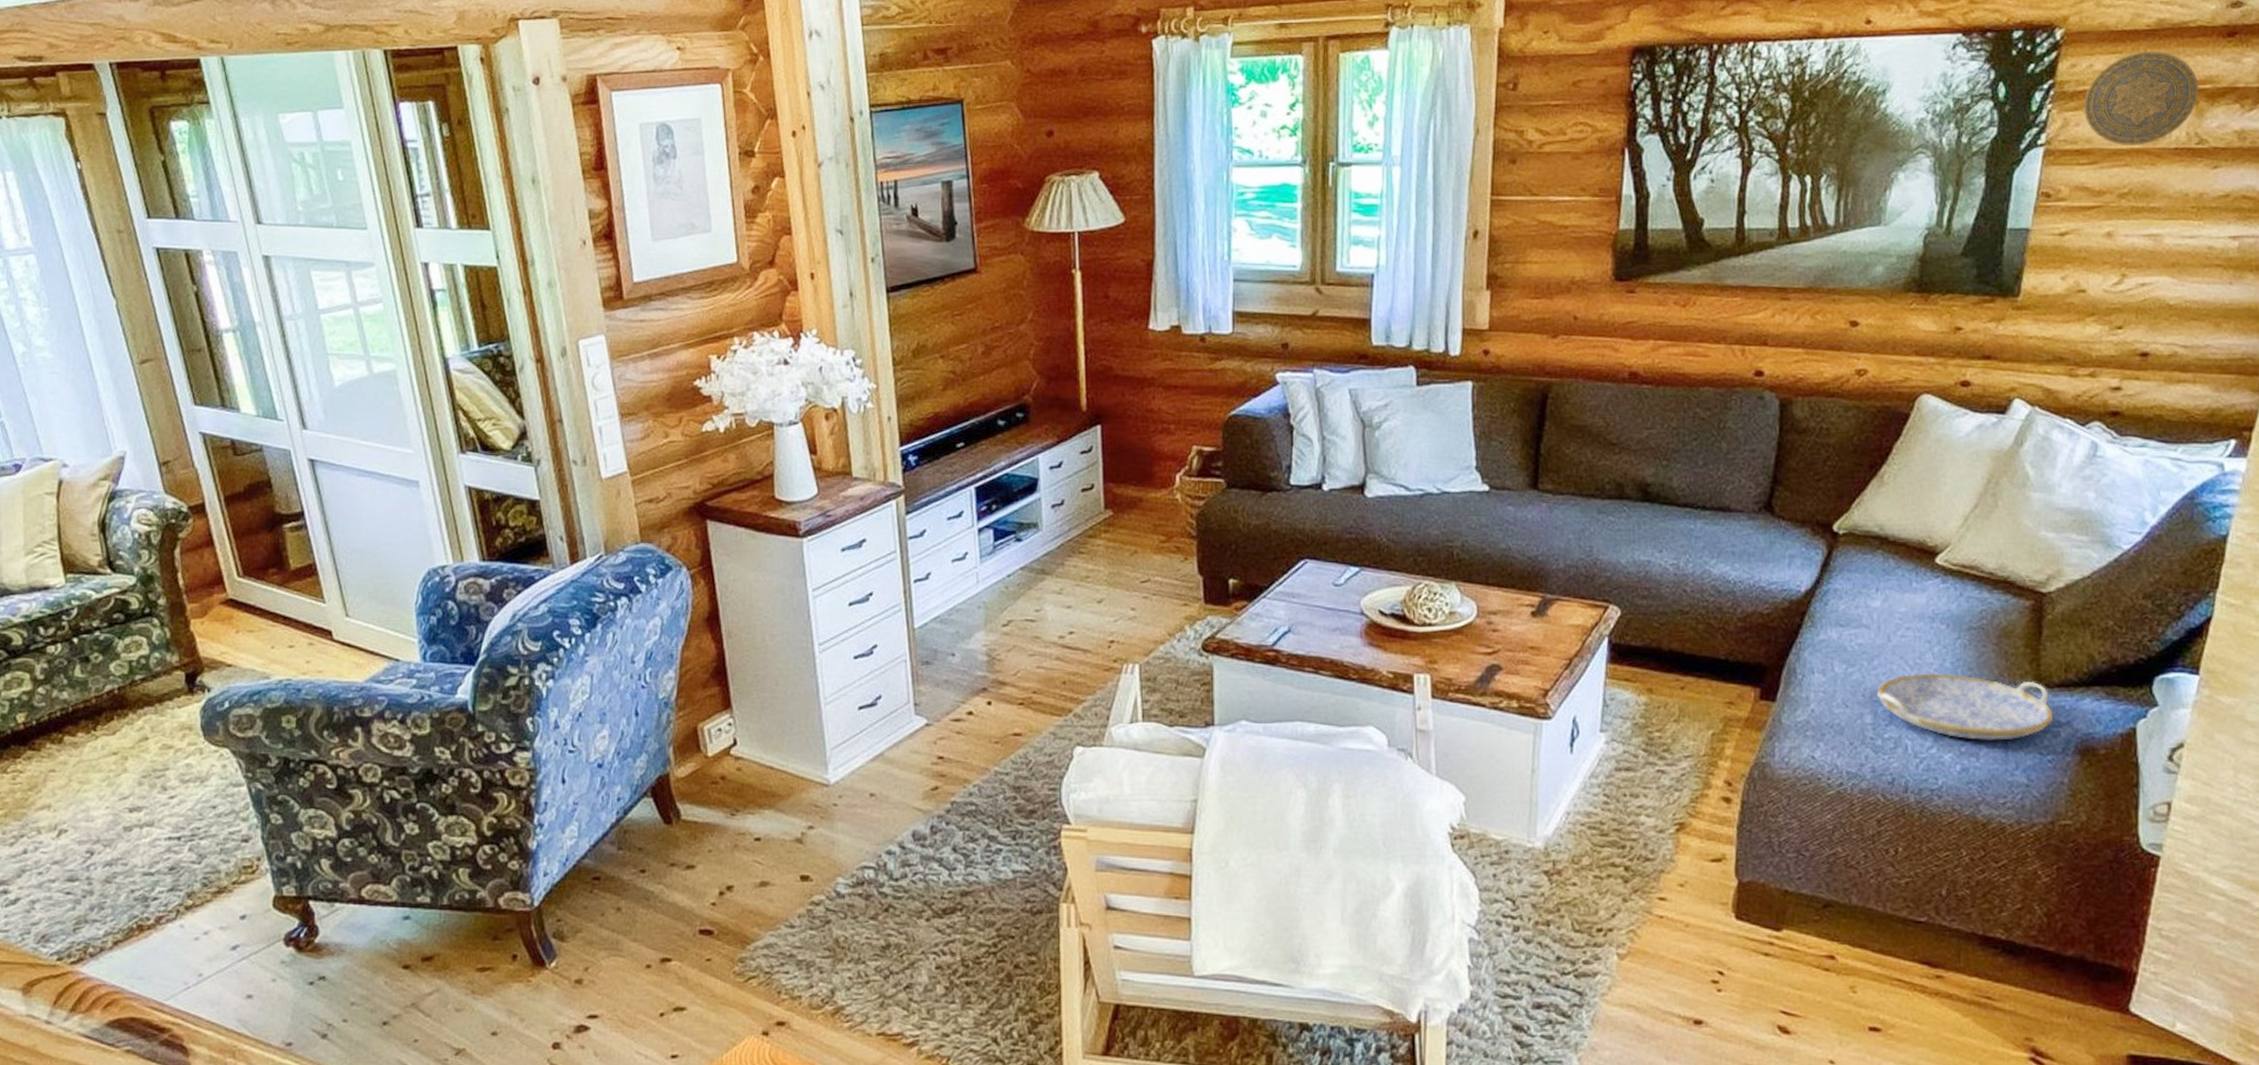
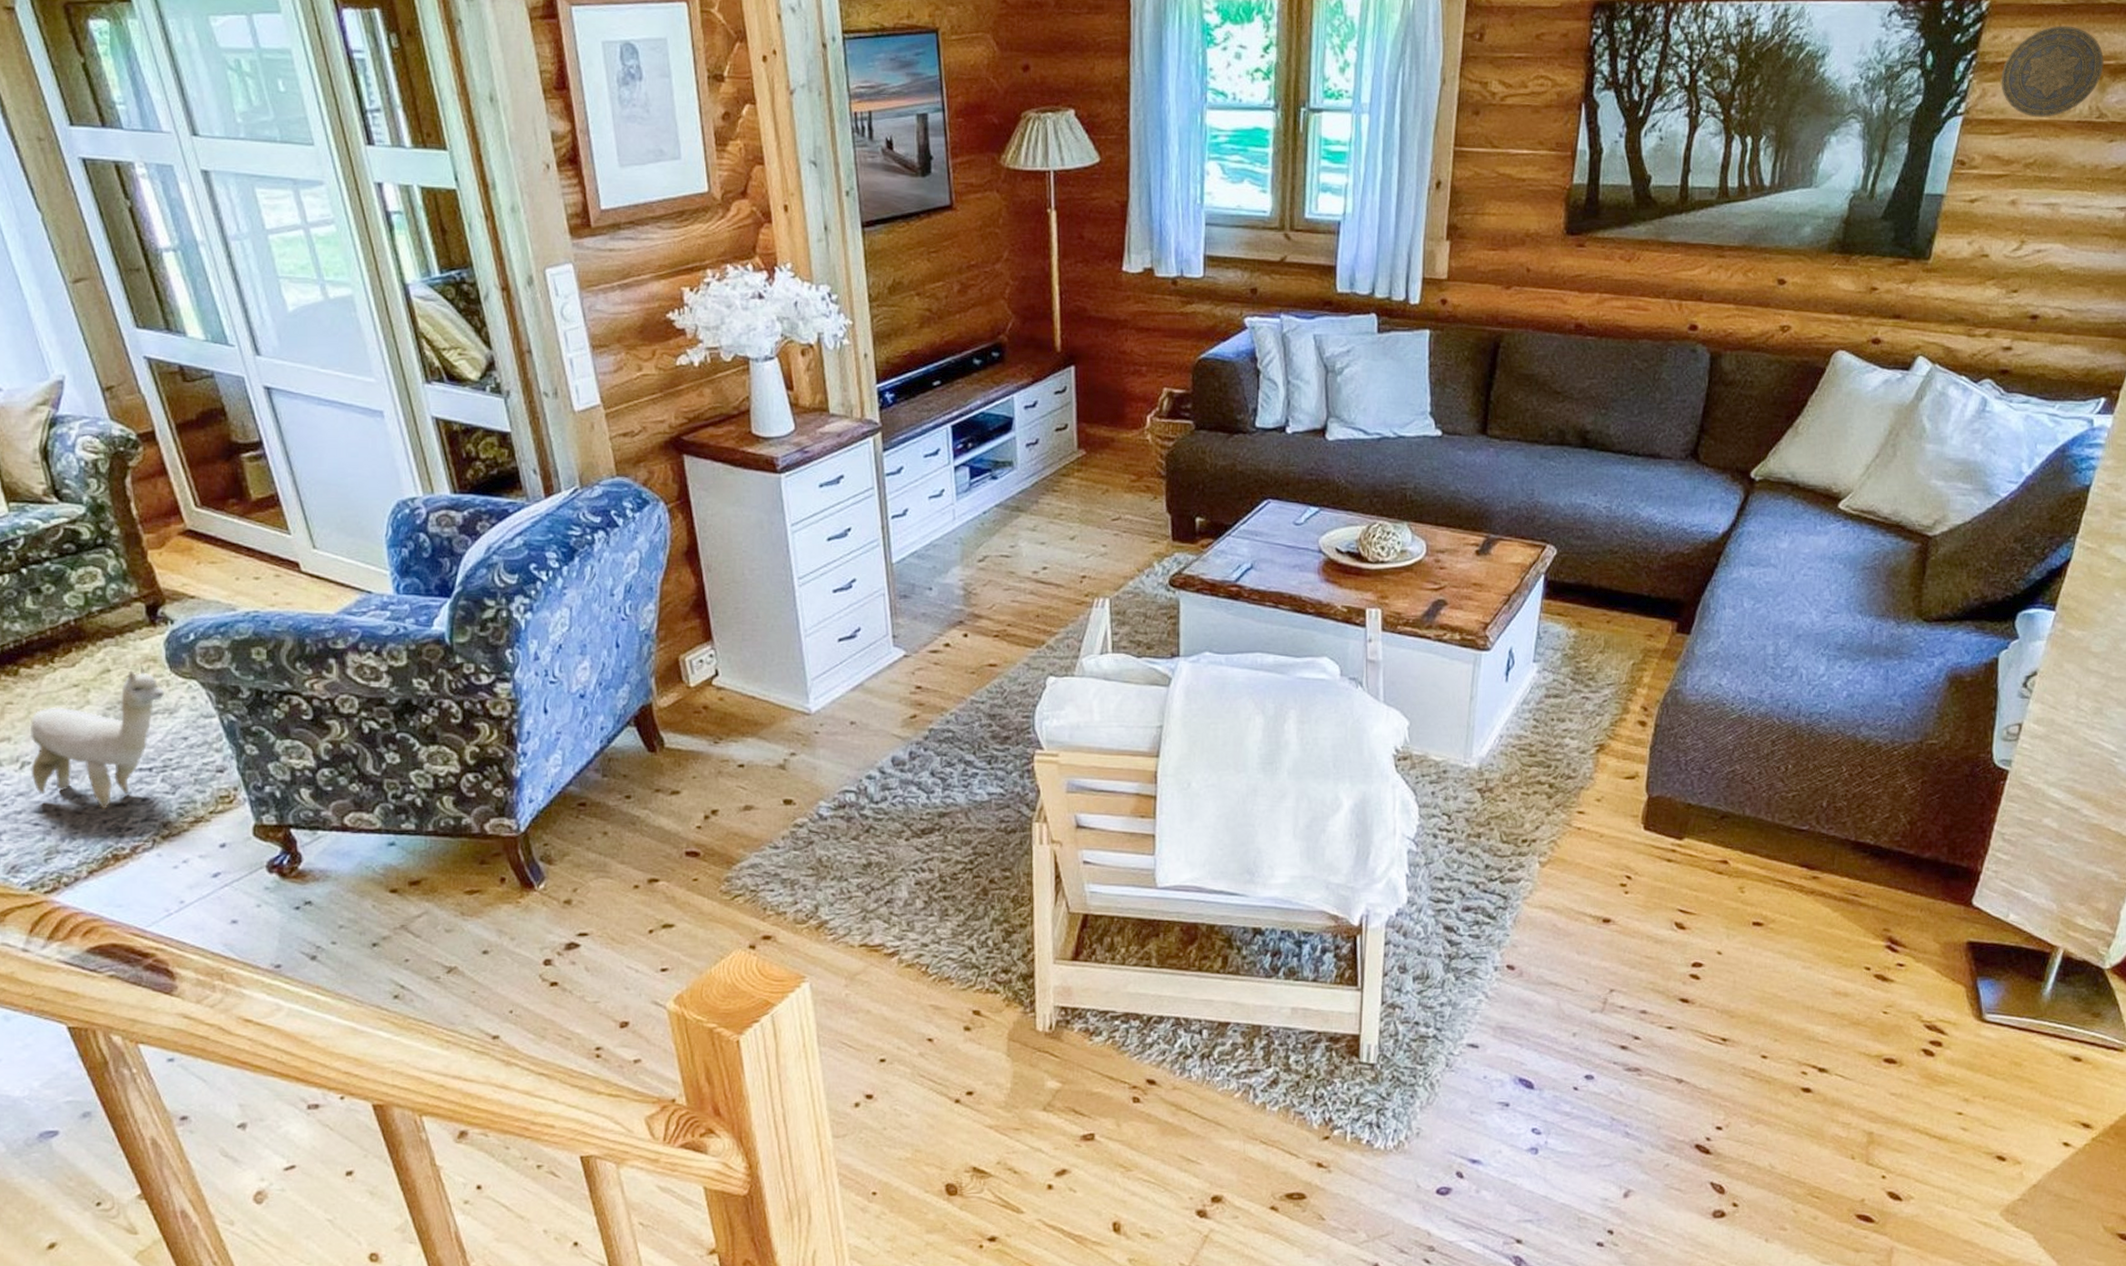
plush toy: none [67,731,197,879] -> present [29,663,164,810]
serving tray: present [1877,673,2053,741] -> none [1780,609,1929,669]

